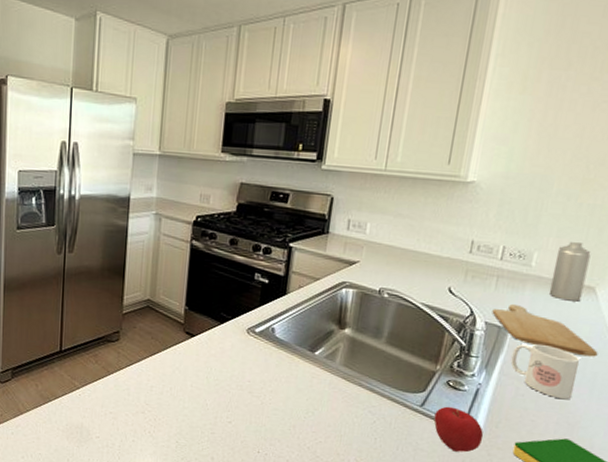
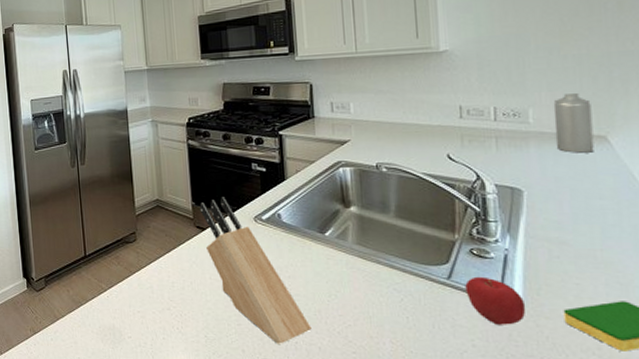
knife block: none [192,304,284,455] -> present [199,197,312,344]
chopping board: present [492,303,598,357] -> none [499,162,632,209]
mug: present [510,343,581,400] -> none [533,200,616,258]

